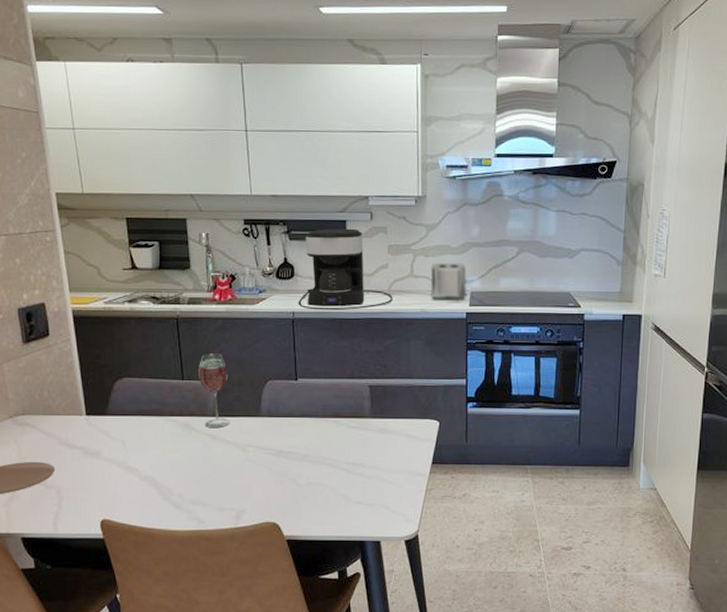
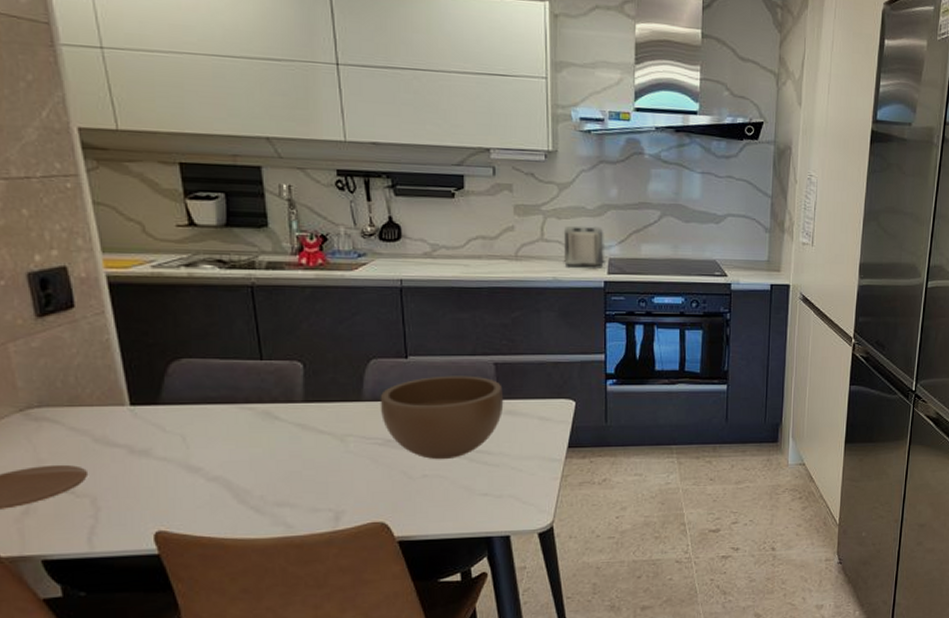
wineglass: present [199,353,230,428] -> none [282,328,324,417]
bowl: none [274,396,377,470] -> present [380,375,504,460]
coffee maker: present [298,228,393,311] -> none [407,183,521,278]

